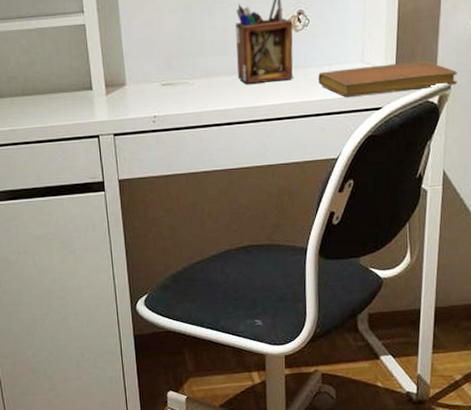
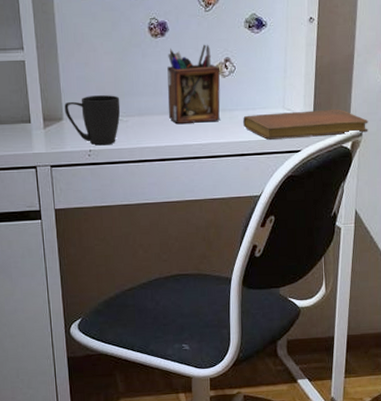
mug: none [127,56,187,111] -> present [64,95,121,146]

